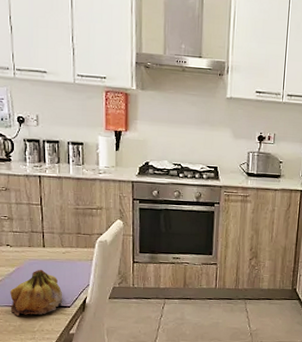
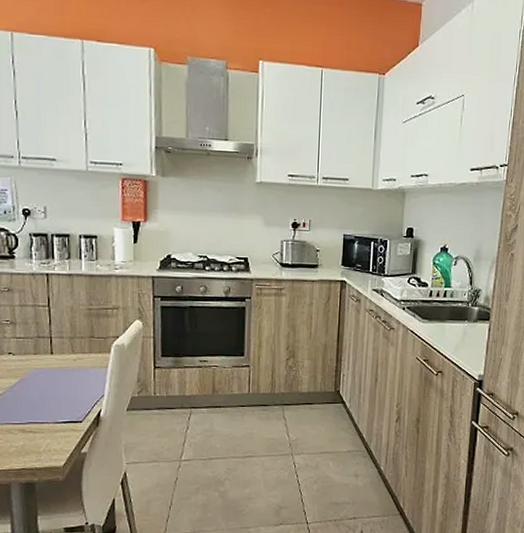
fruit: present [10,269,63,316] -> none [12,379,74,434]

